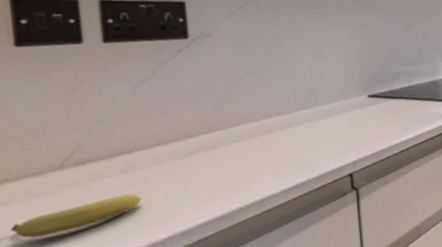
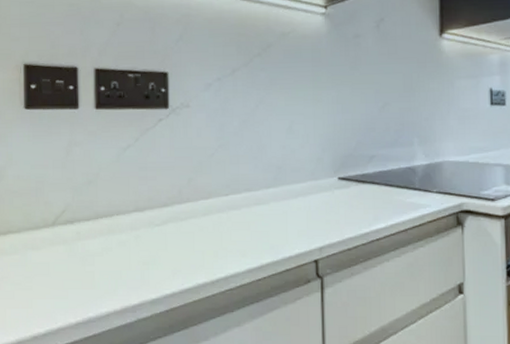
fruit: present [10,193,141,239] -> none [9,256,117,289]

